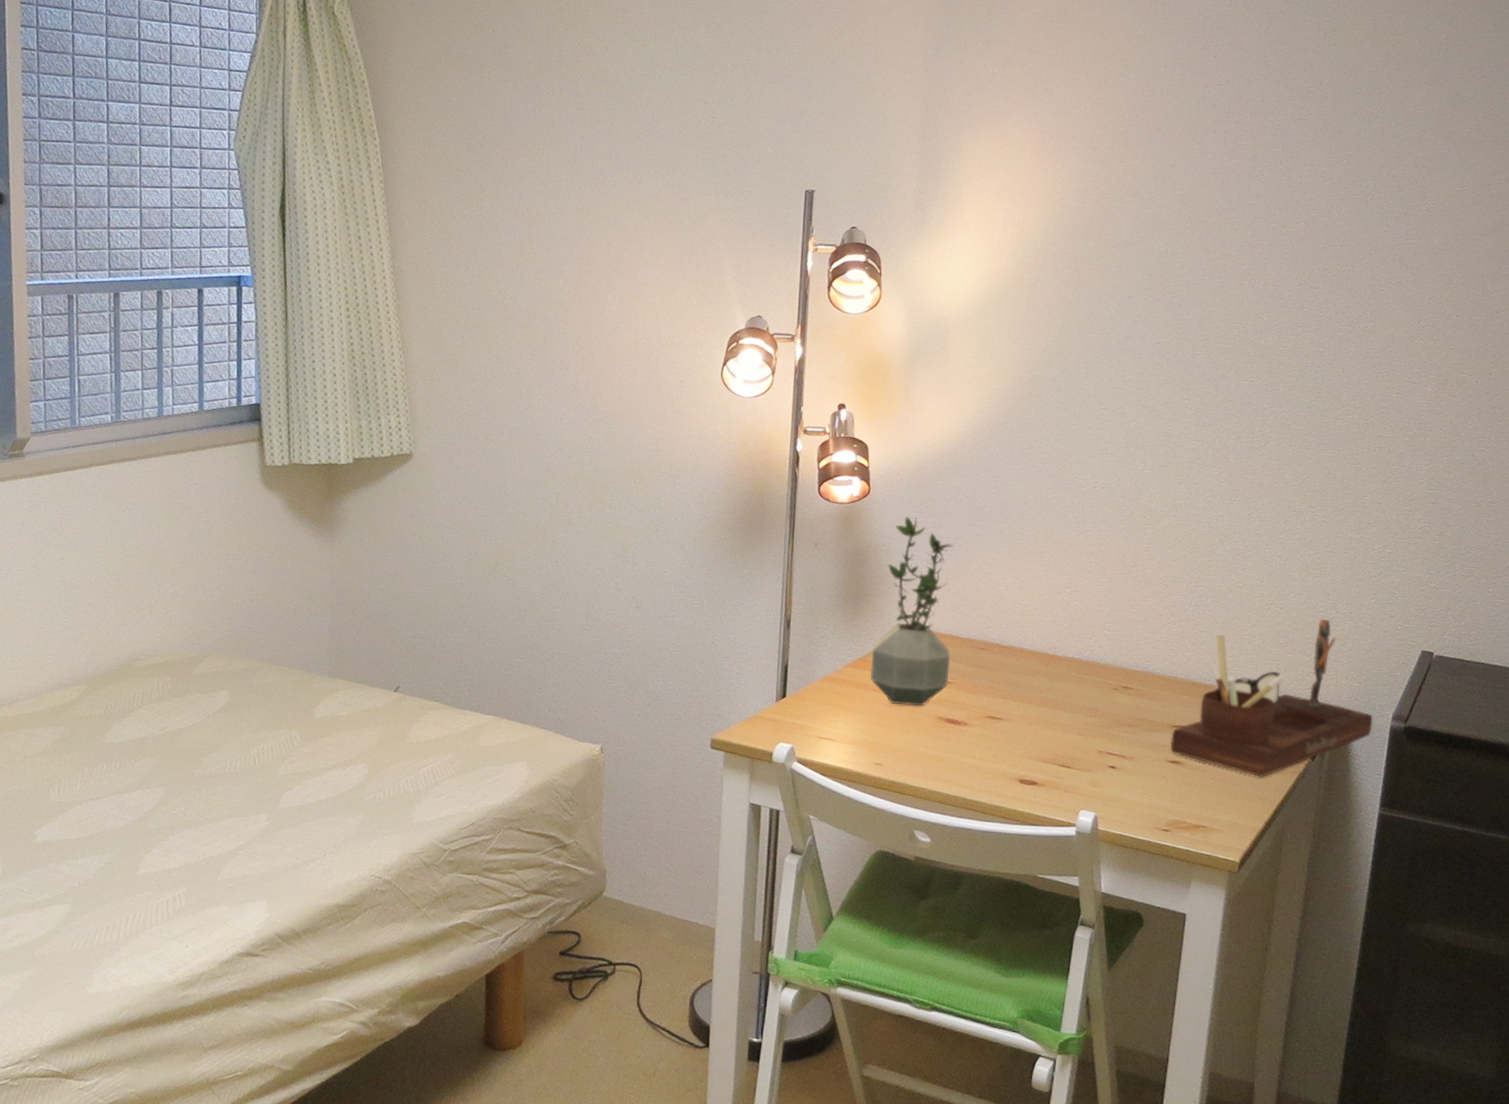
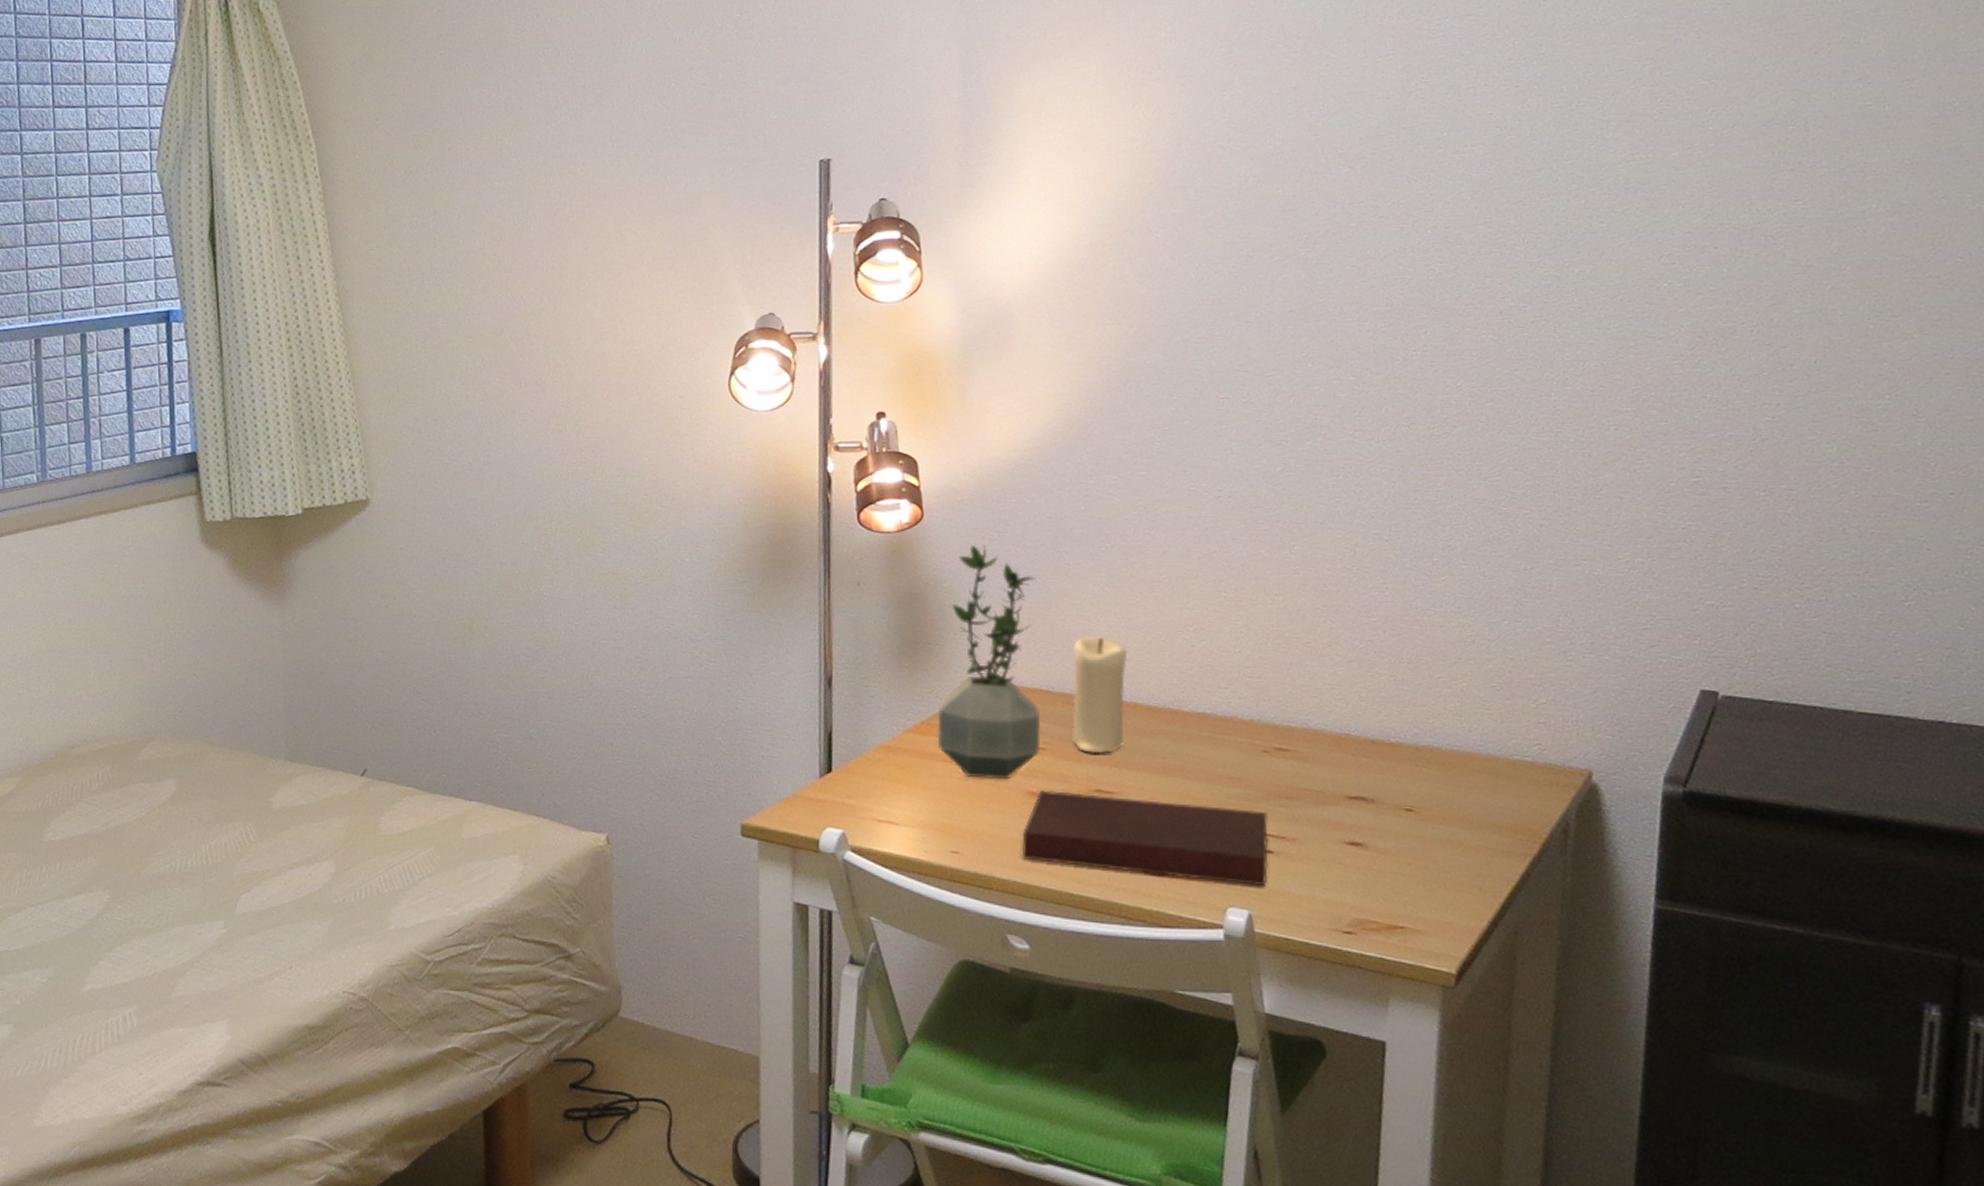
notebook: none [929,715,1113,794] -> present [1021,790,1269,887]
candle: none [973,594,1019,687] -> present [1071,637,1128,753]
desk organizer: present [1170,618,1373,778] -> none [1346,652,1636,864]

